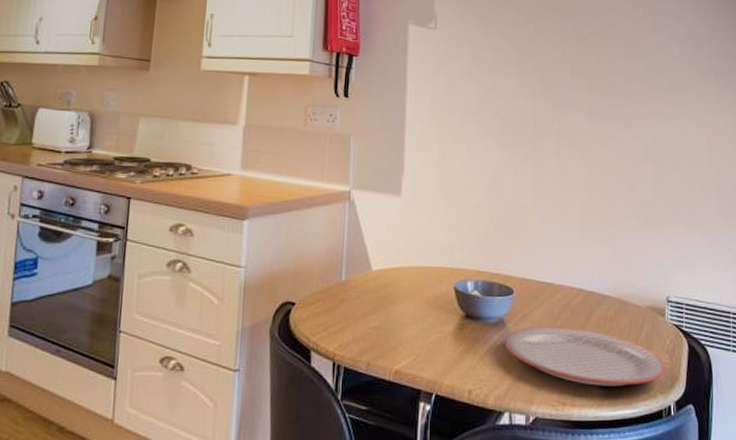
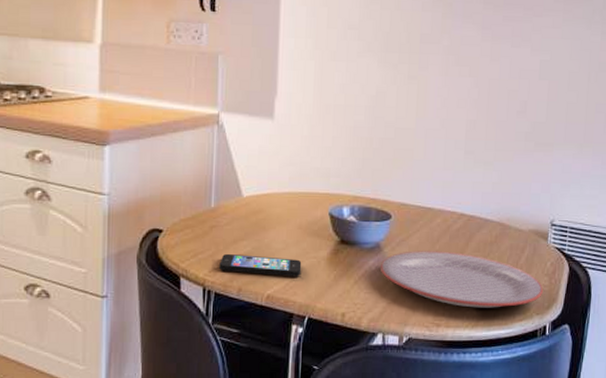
smartphone: none [349,327,429,352] -> present [219,253,302,277]

